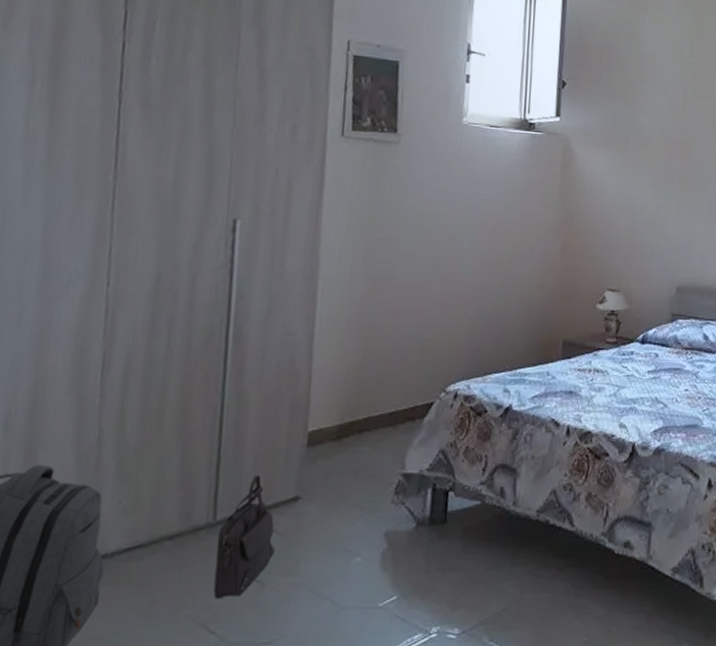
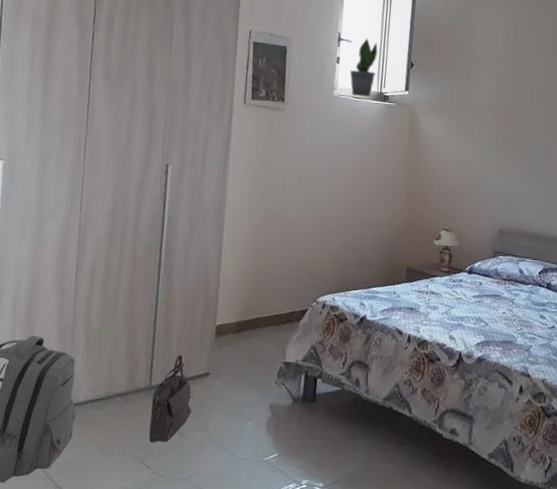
potted plant: none [483,50,520,126] -> present [350,37,378,98]

